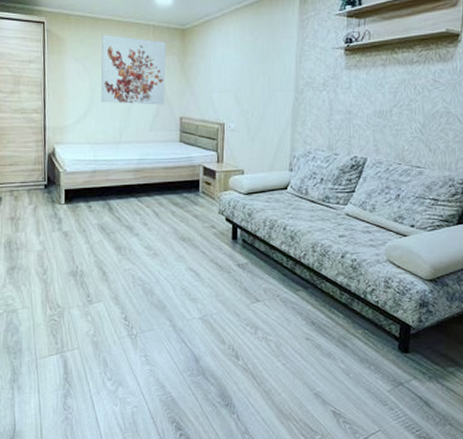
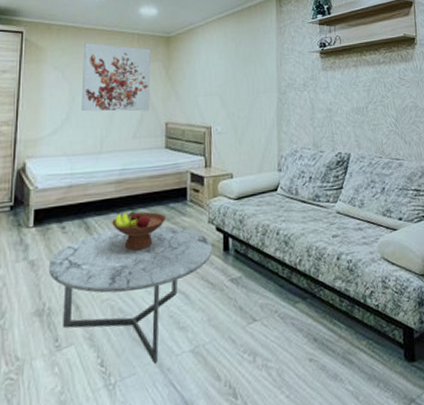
coffee table: none [79,211,222,325] -> present [48,225,213,364]
fruit bowl: none [131,197,180,232] -> present [112,211,167,251]

